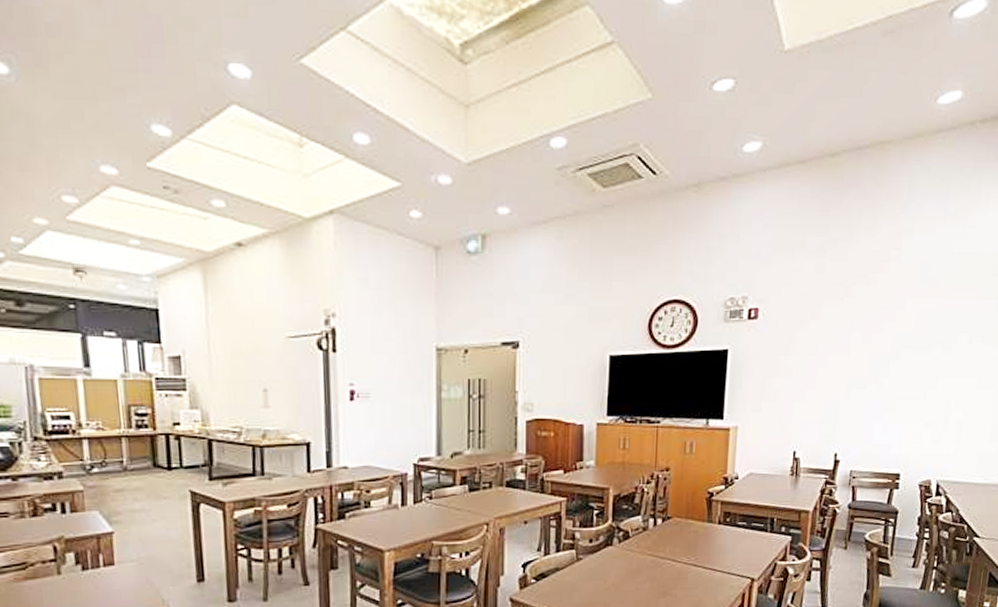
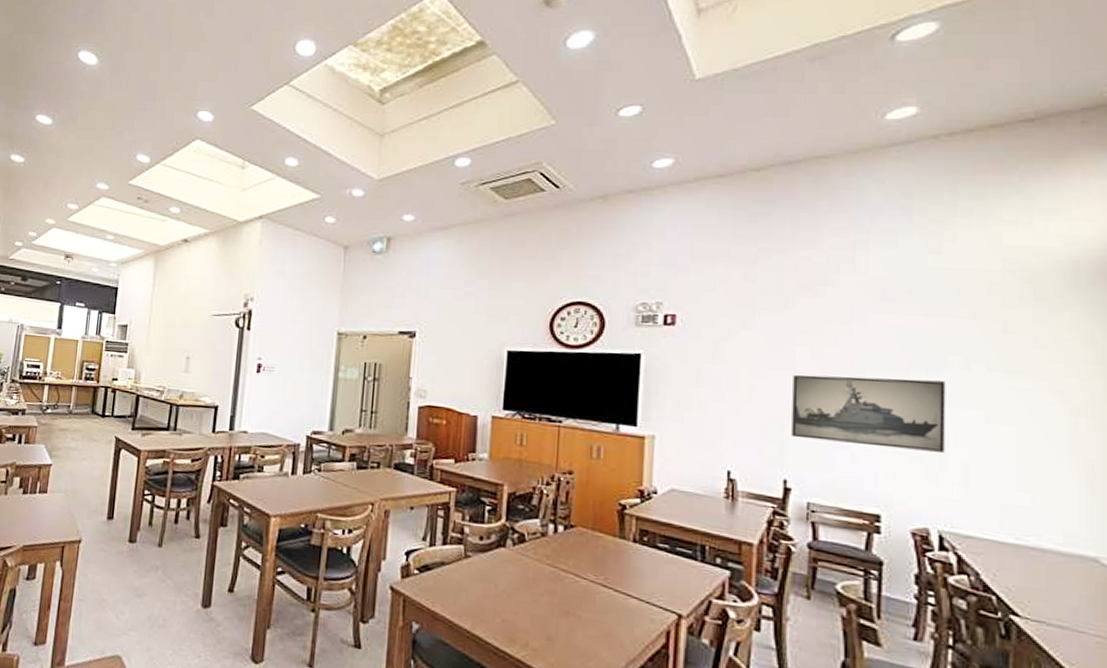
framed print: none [843,356,955,417] -> present [791,375,946,452]

